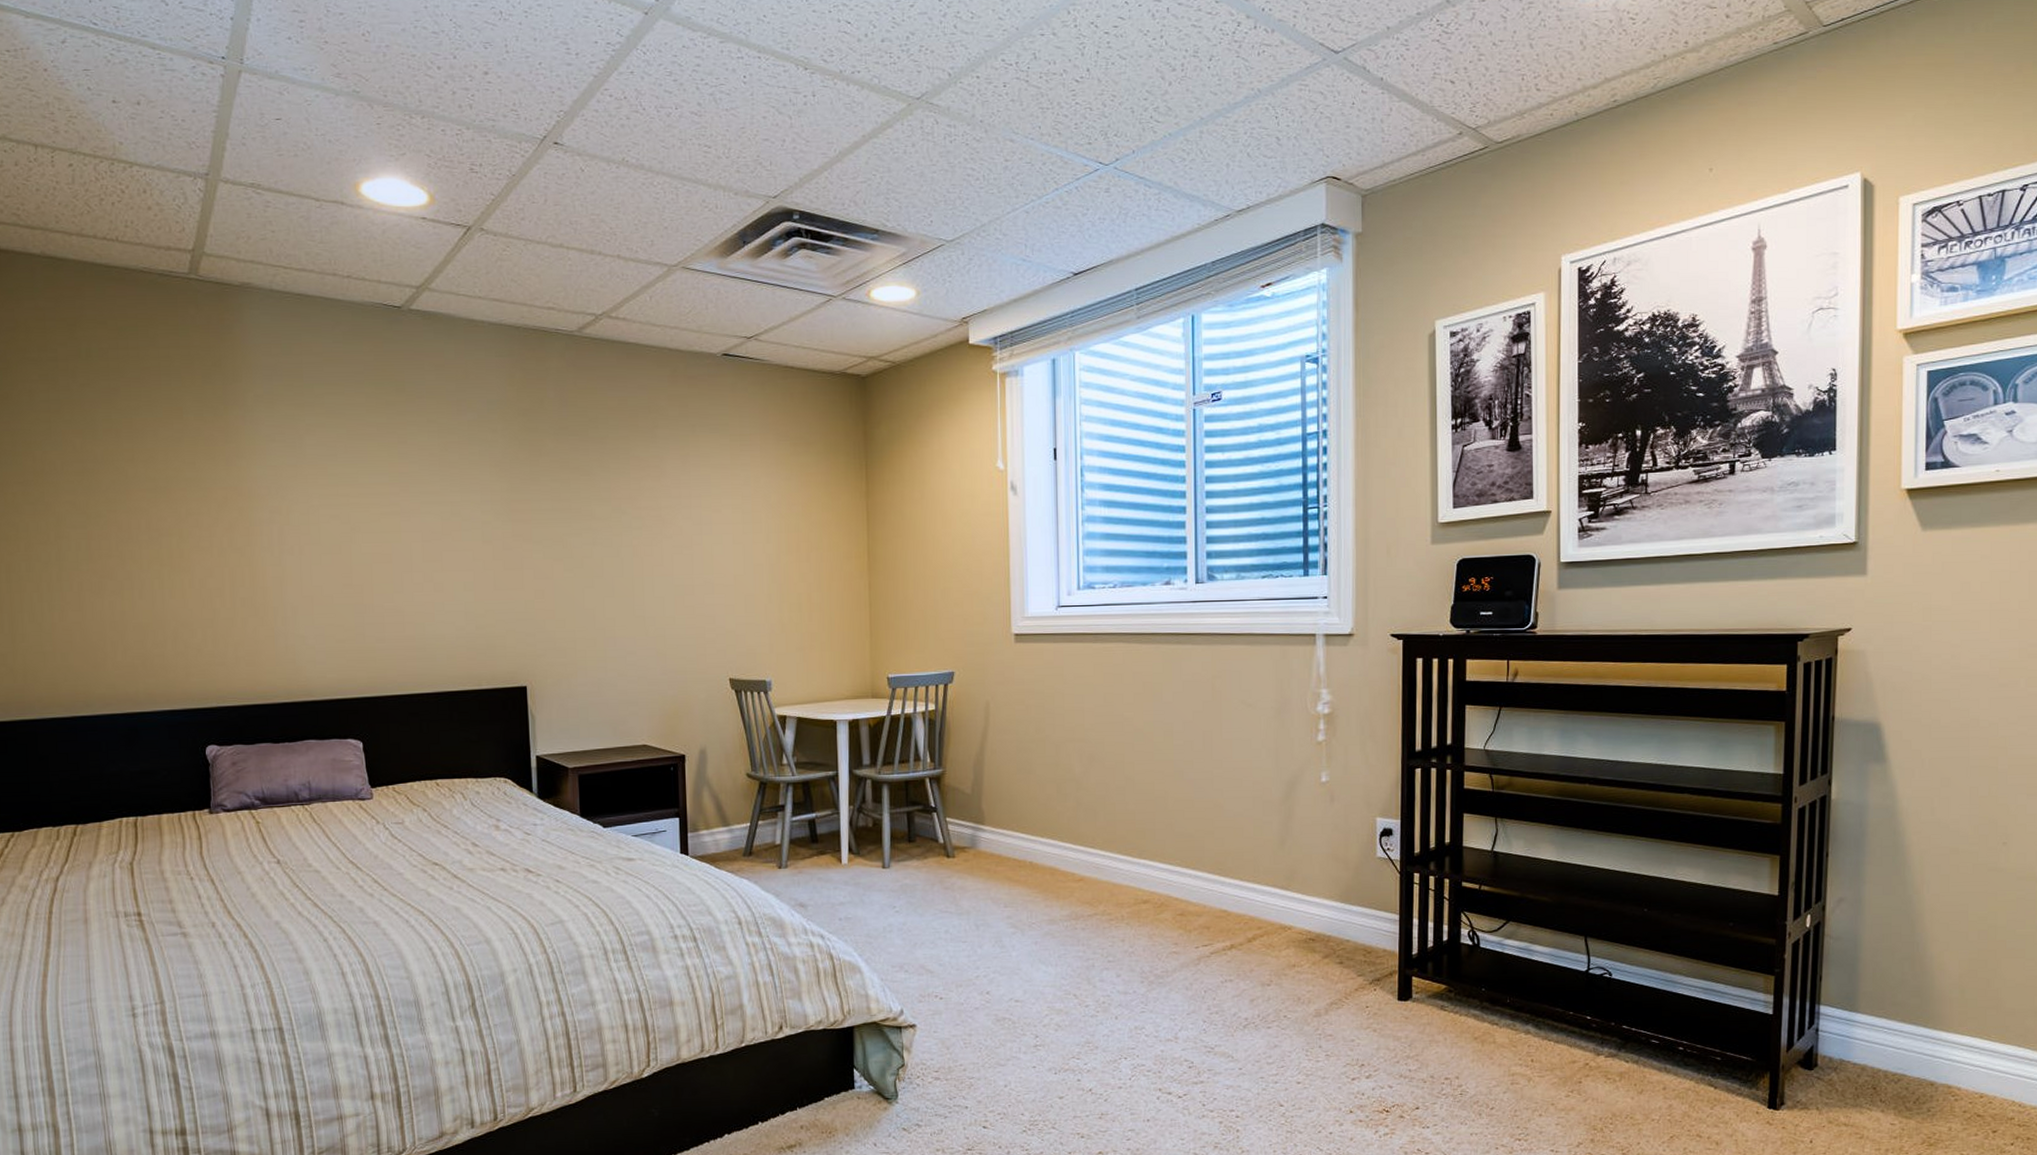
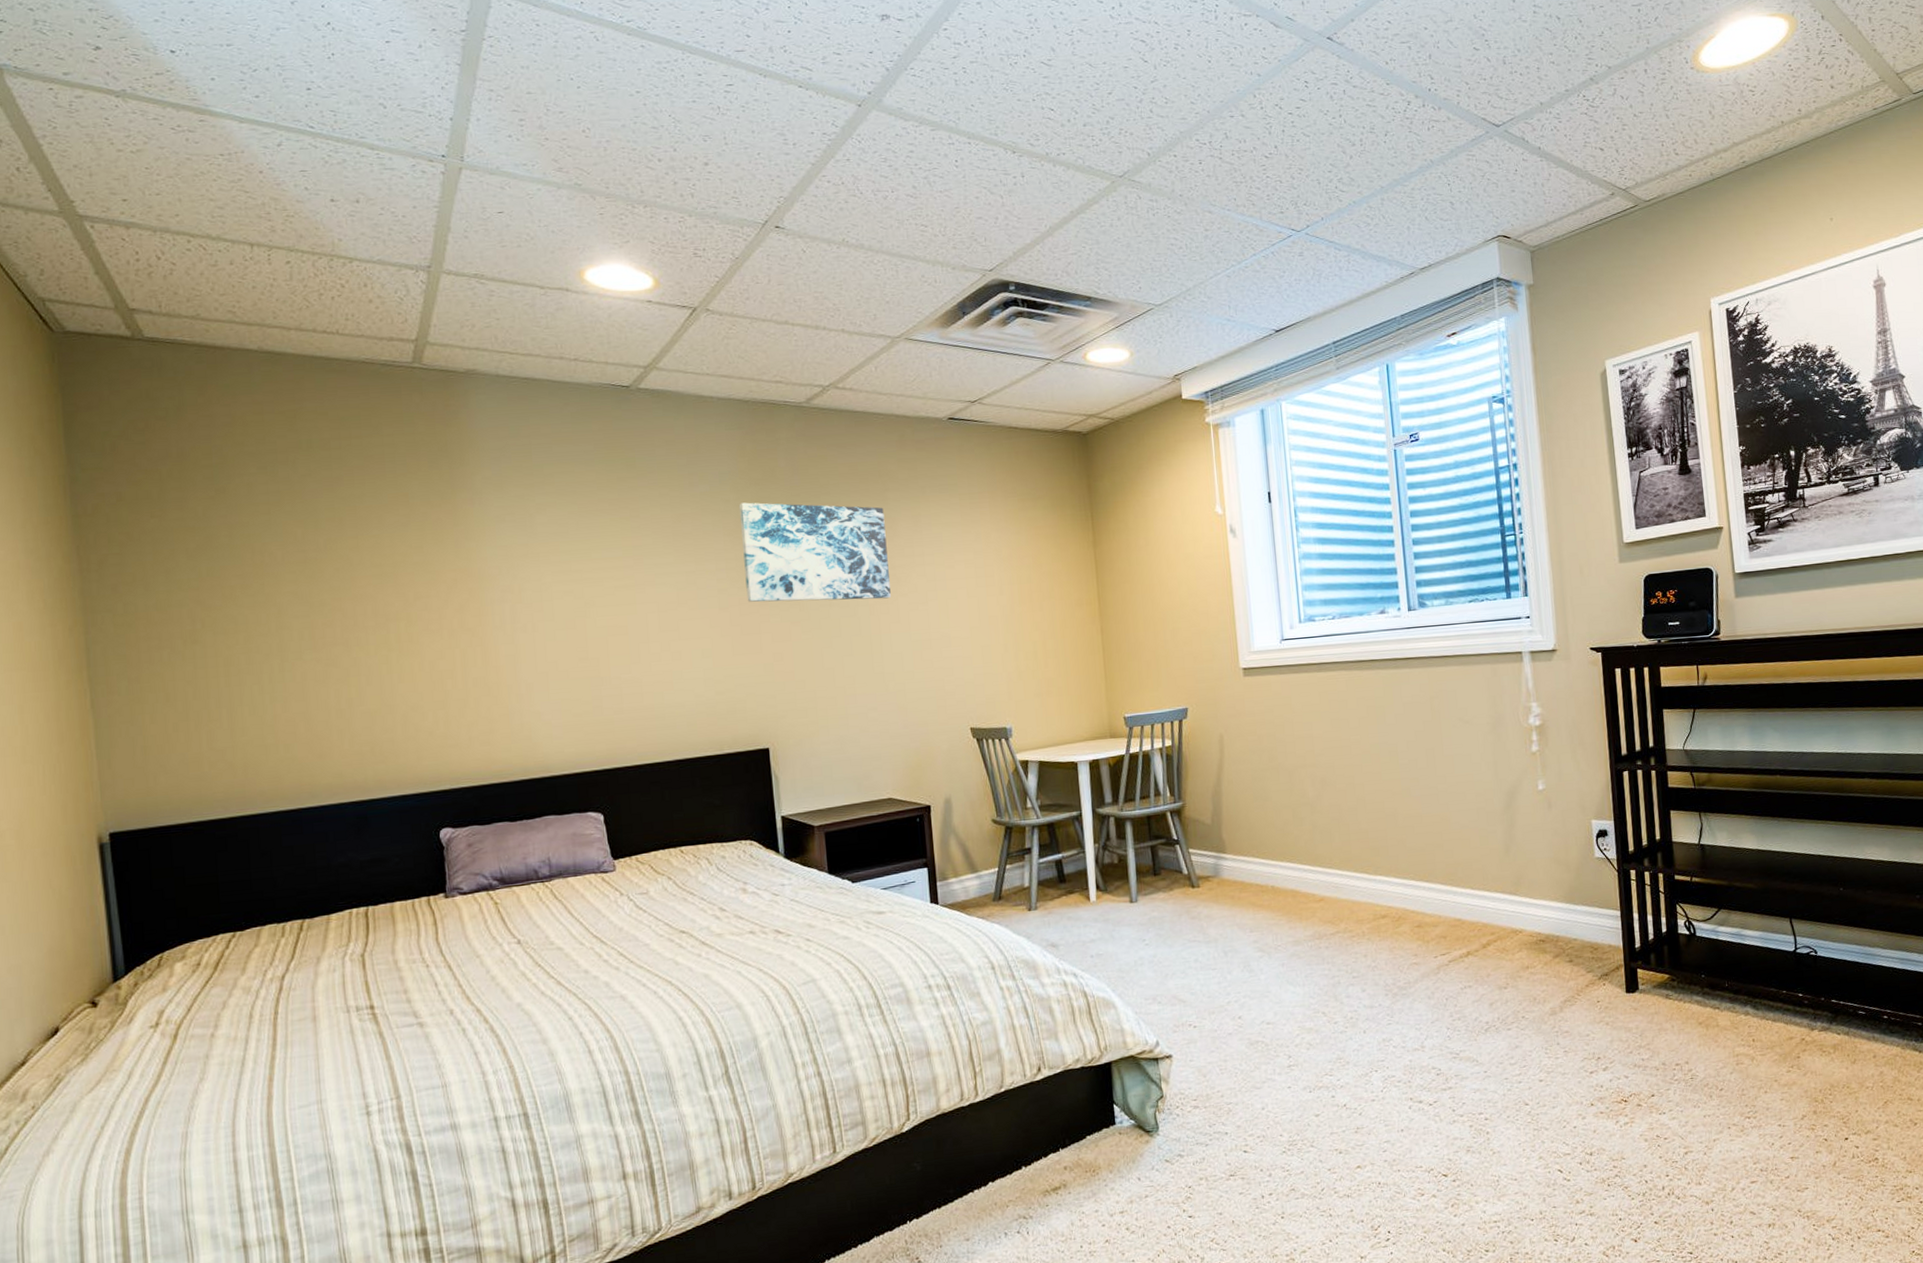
wall art: none [506,433,655,541] -> present [738,502,891,602]

